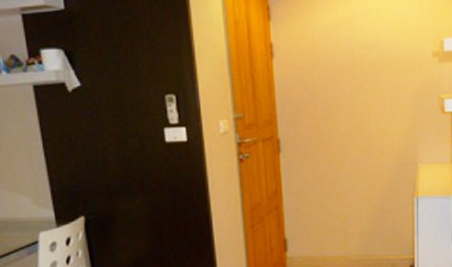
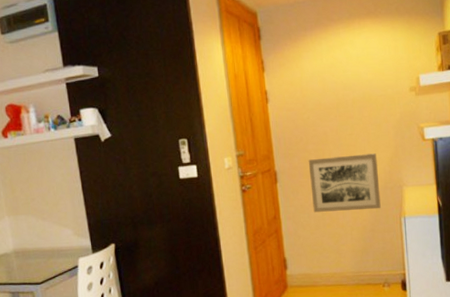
wall art: none [316,125,393,188] -> present [308,153,381,213]

